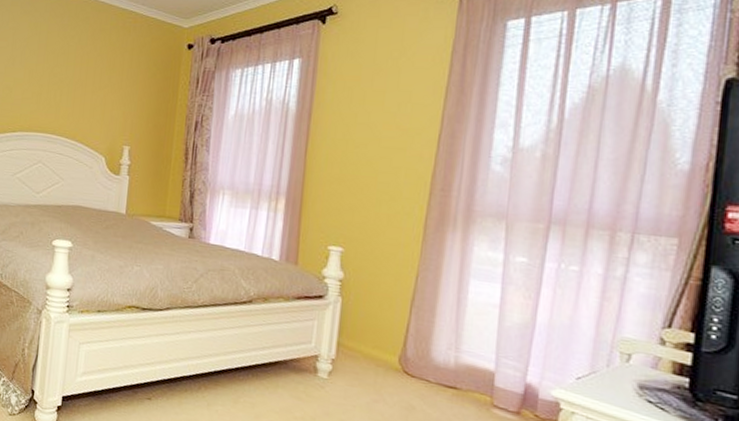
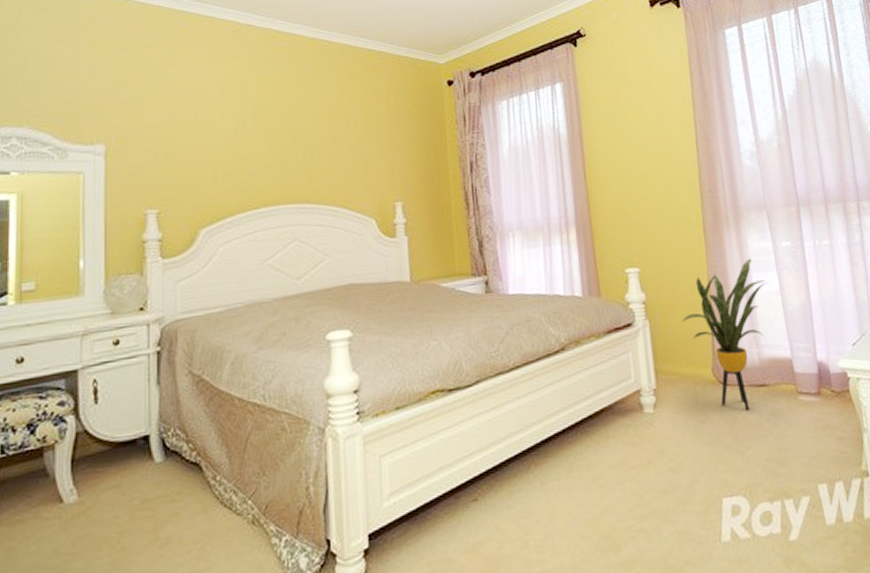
house plant: none [377,265,486,405] -> present [681,258,768,410]

